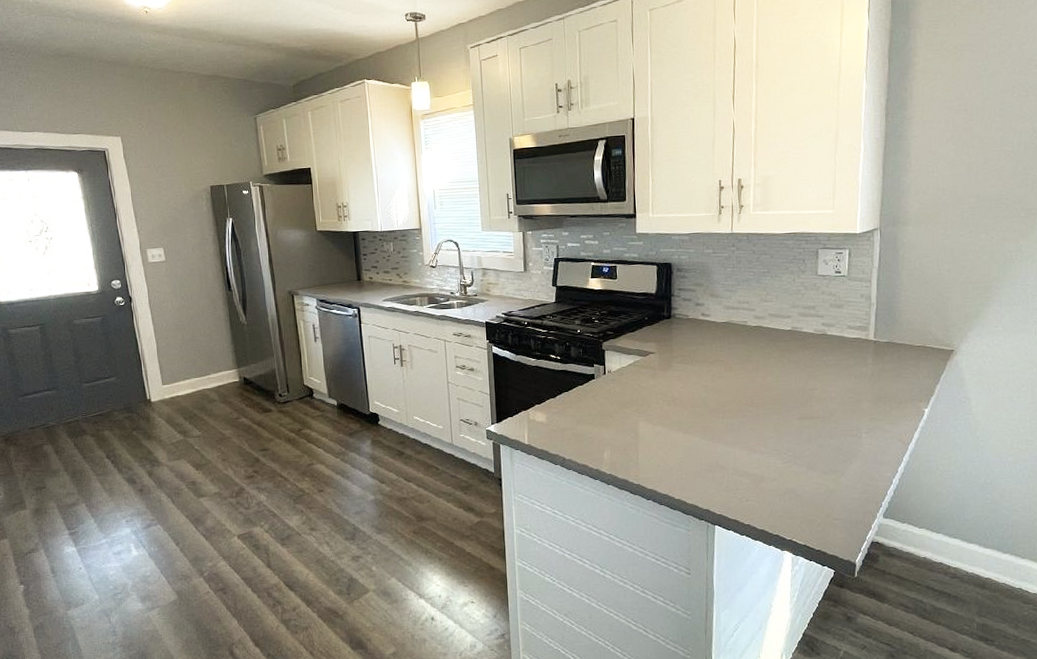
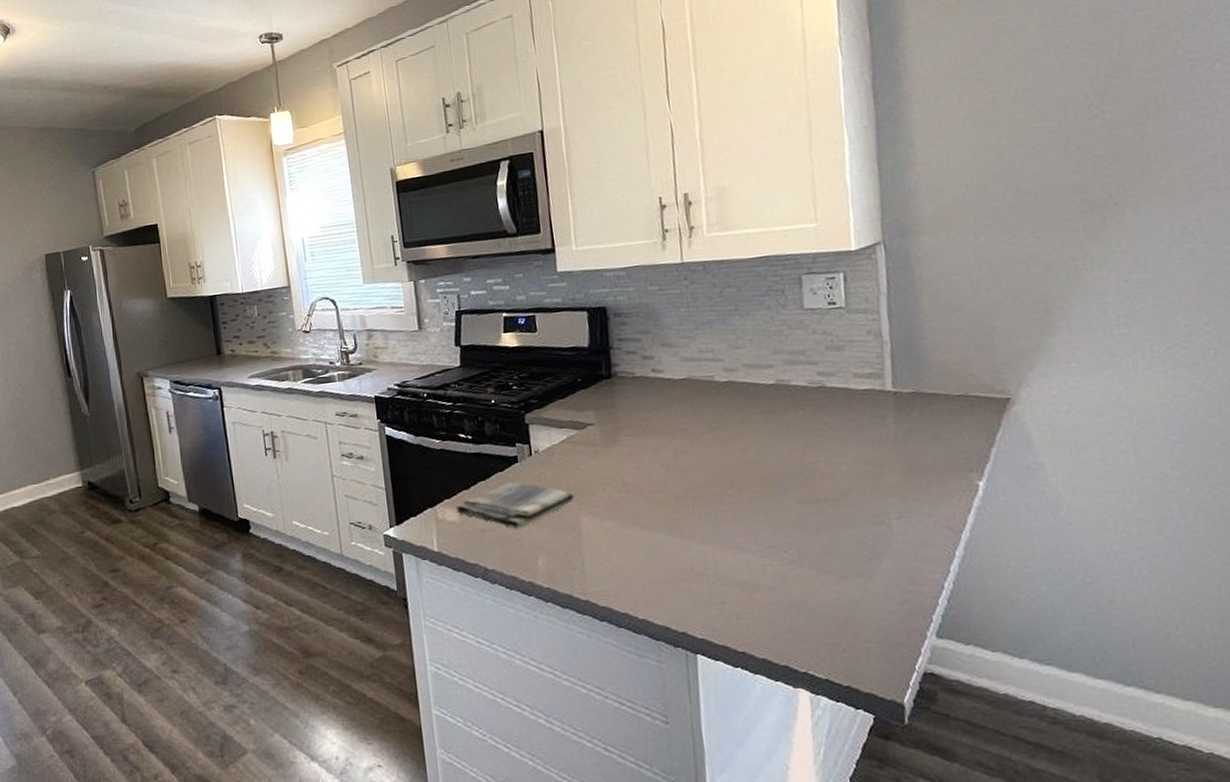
dish towel: none [544,393,636,429] -> present [455,481,575,529]

